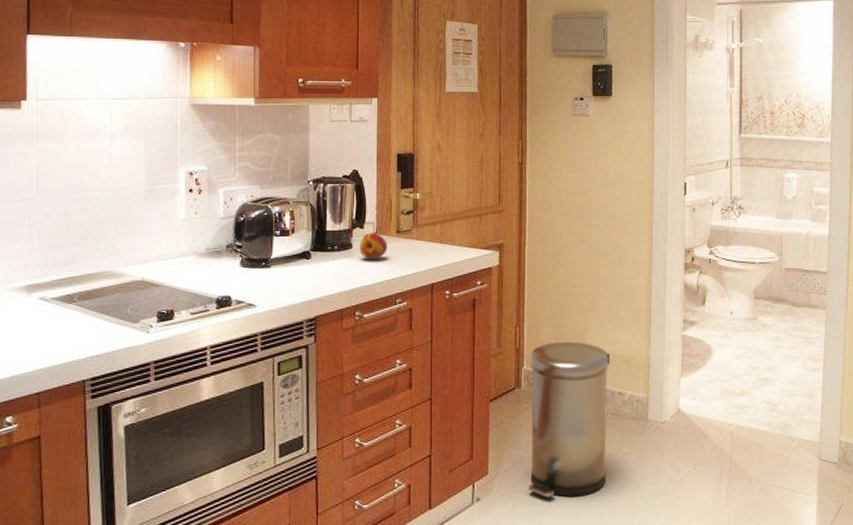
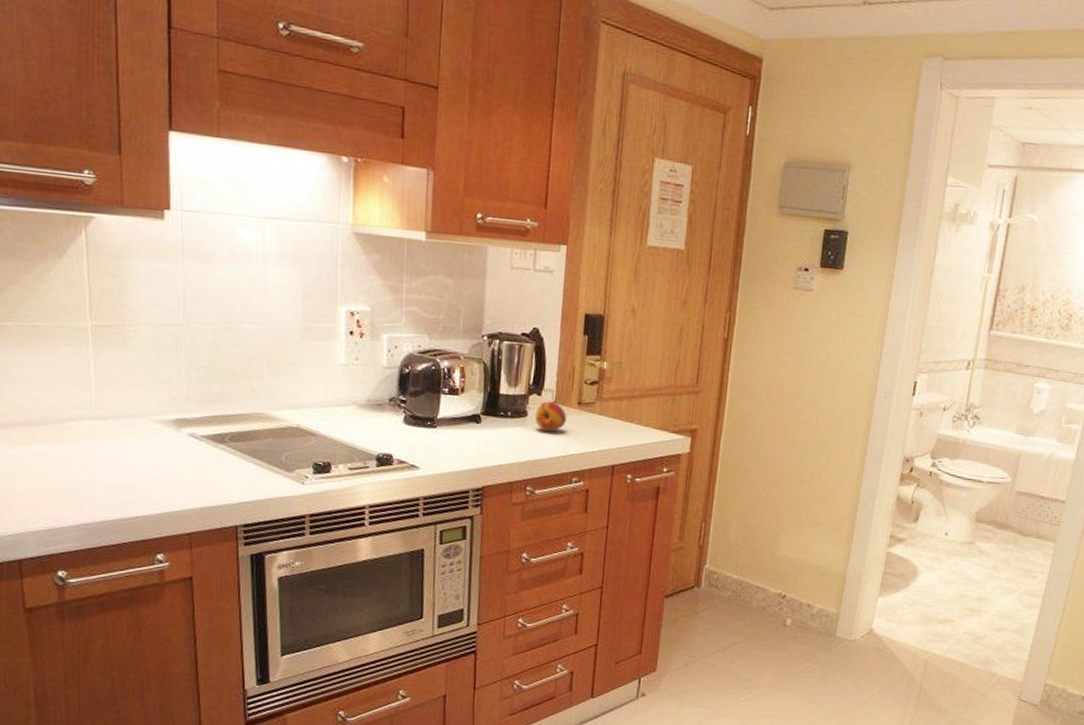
pedal bin: present [528,341,610,498] -> none [697,543,802,706]

